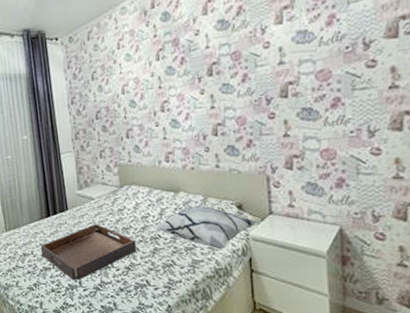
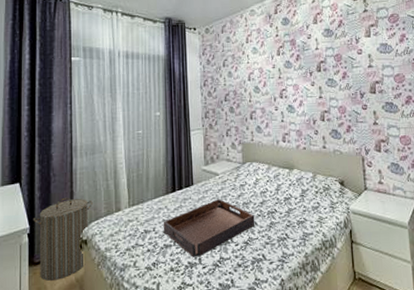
decorative pillow: present [156,205,258,250] -> none [273,182,356,223]

